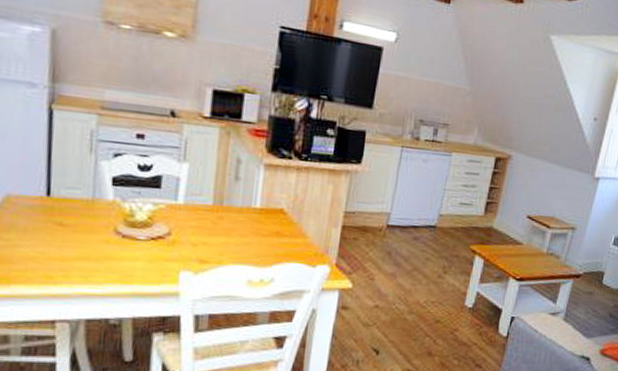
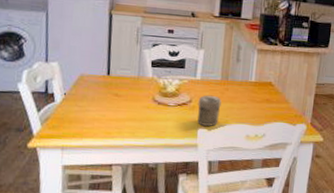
jar: none [179,225,214,268] -> present [197,95,222,126]

